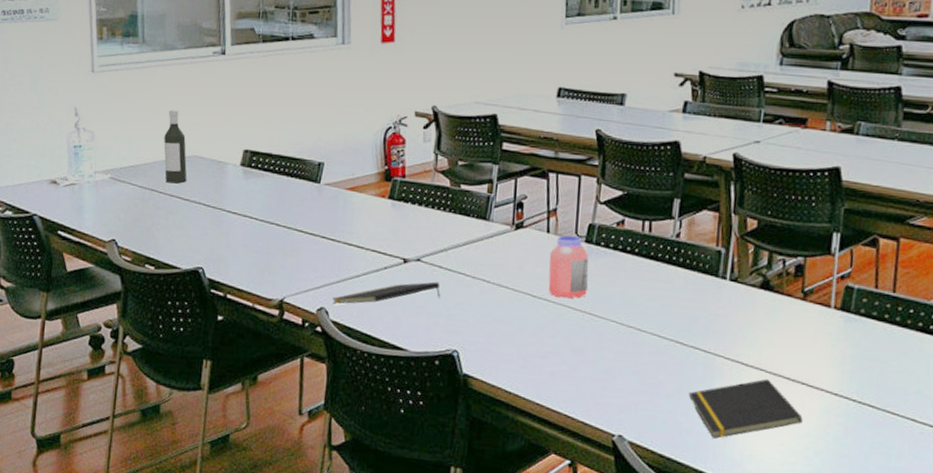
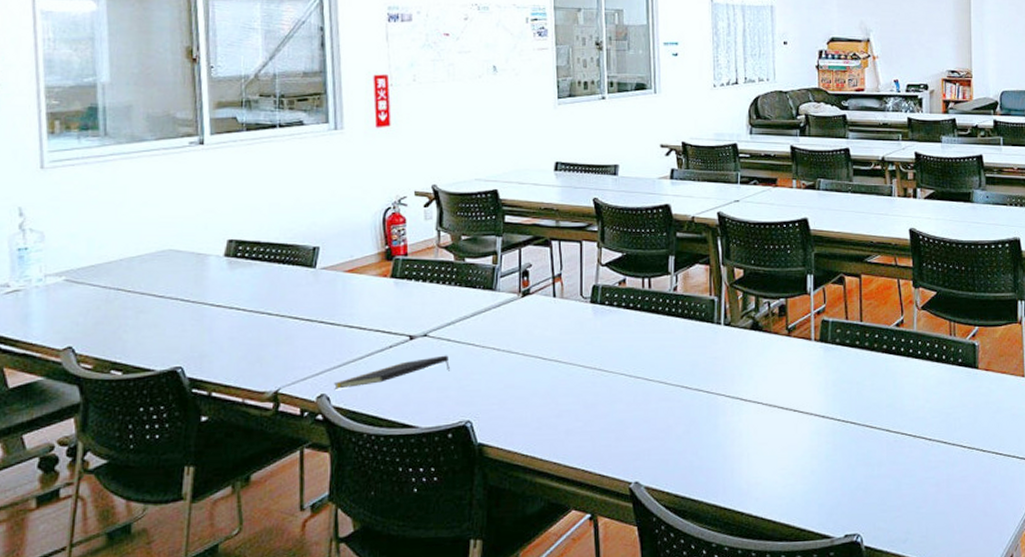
bottle: present [163,109,187,183] -> none [132,203,161,280]
jar: present [548,235,589,298] -> none [557,298,596,357]
notepad: present [688,378,803,439] -> none [696,410,798,472]

